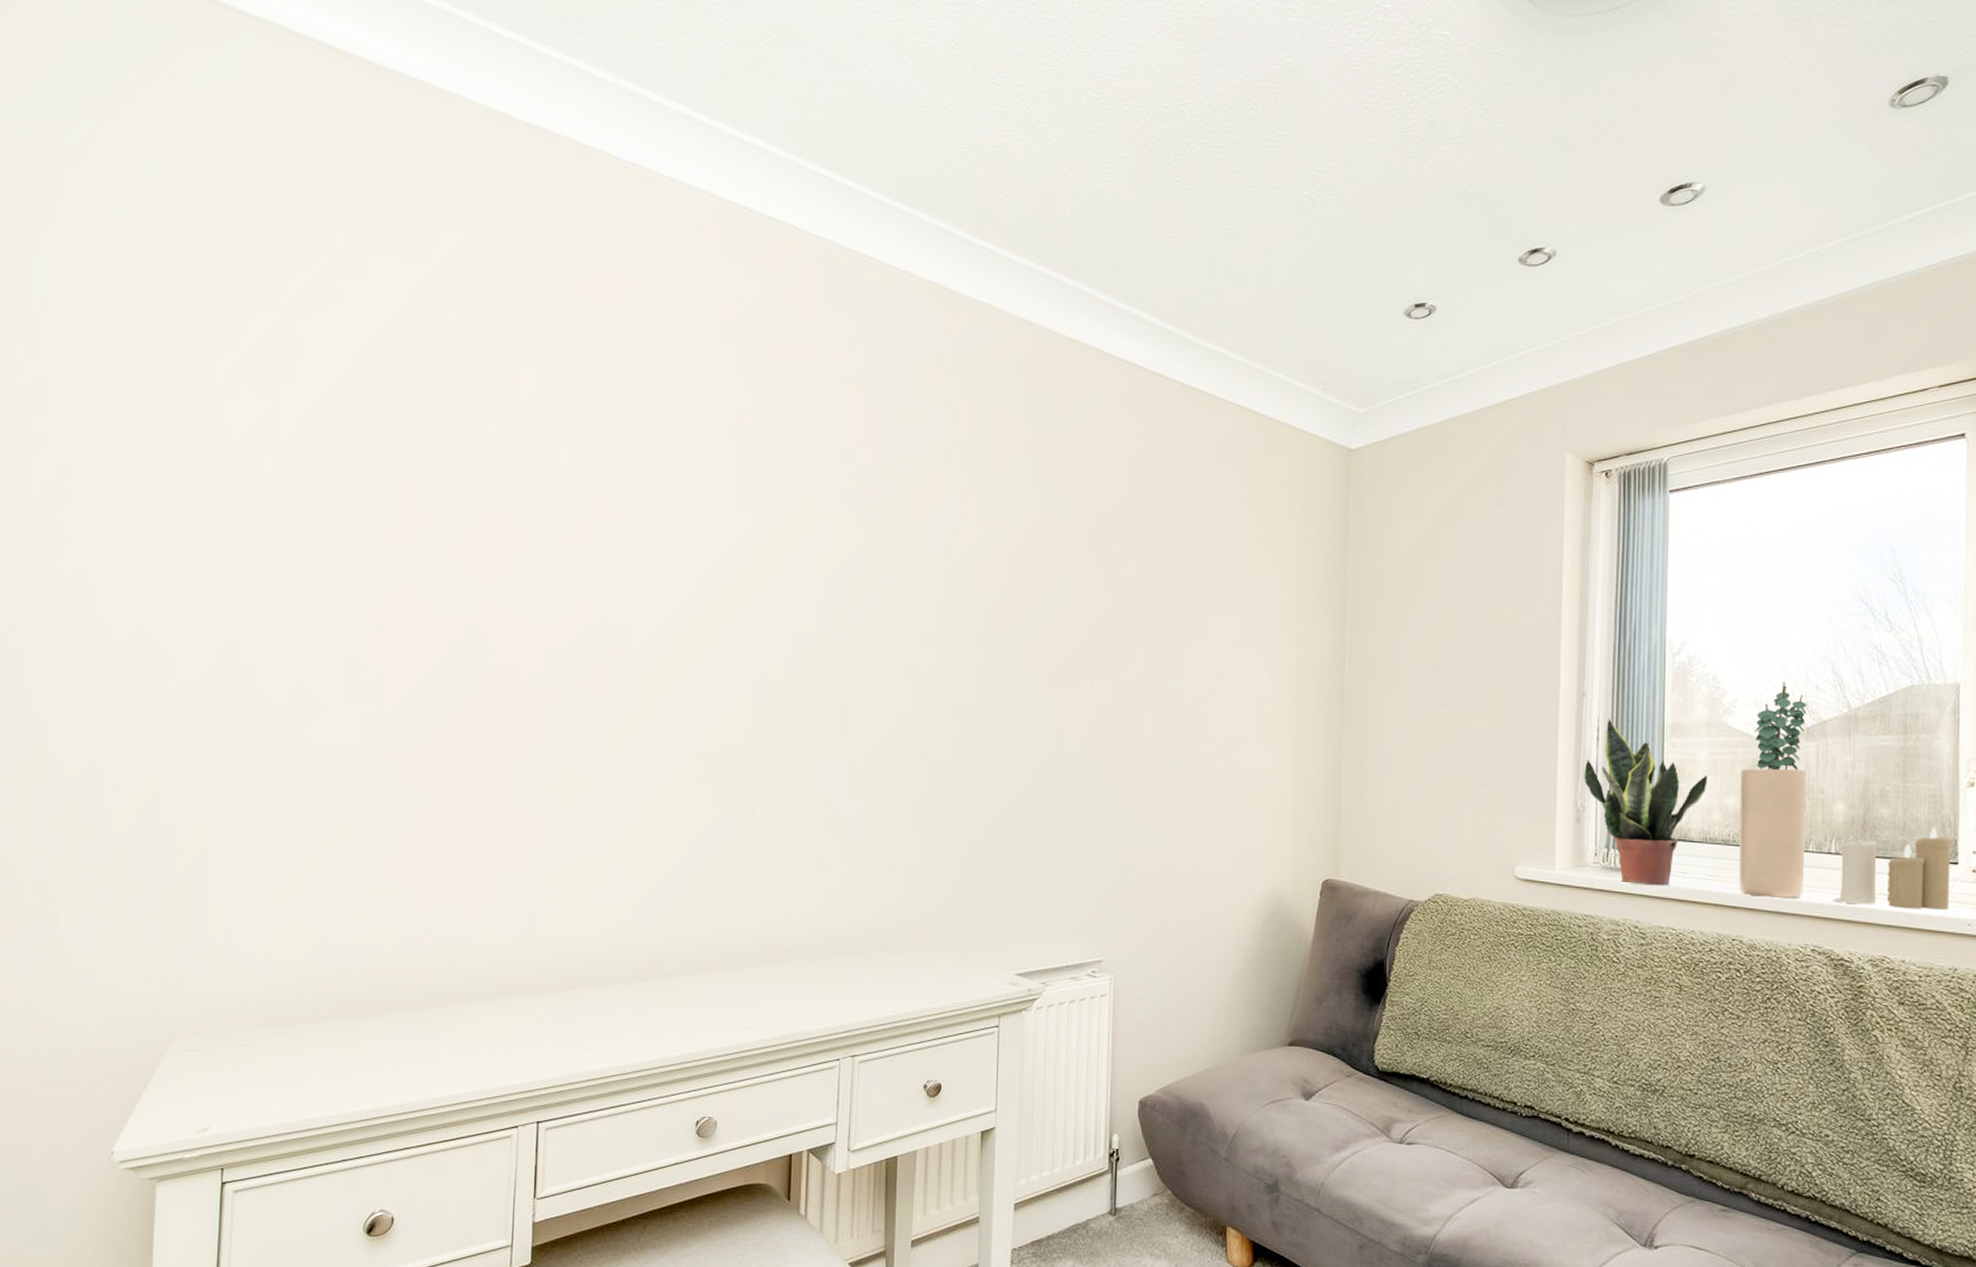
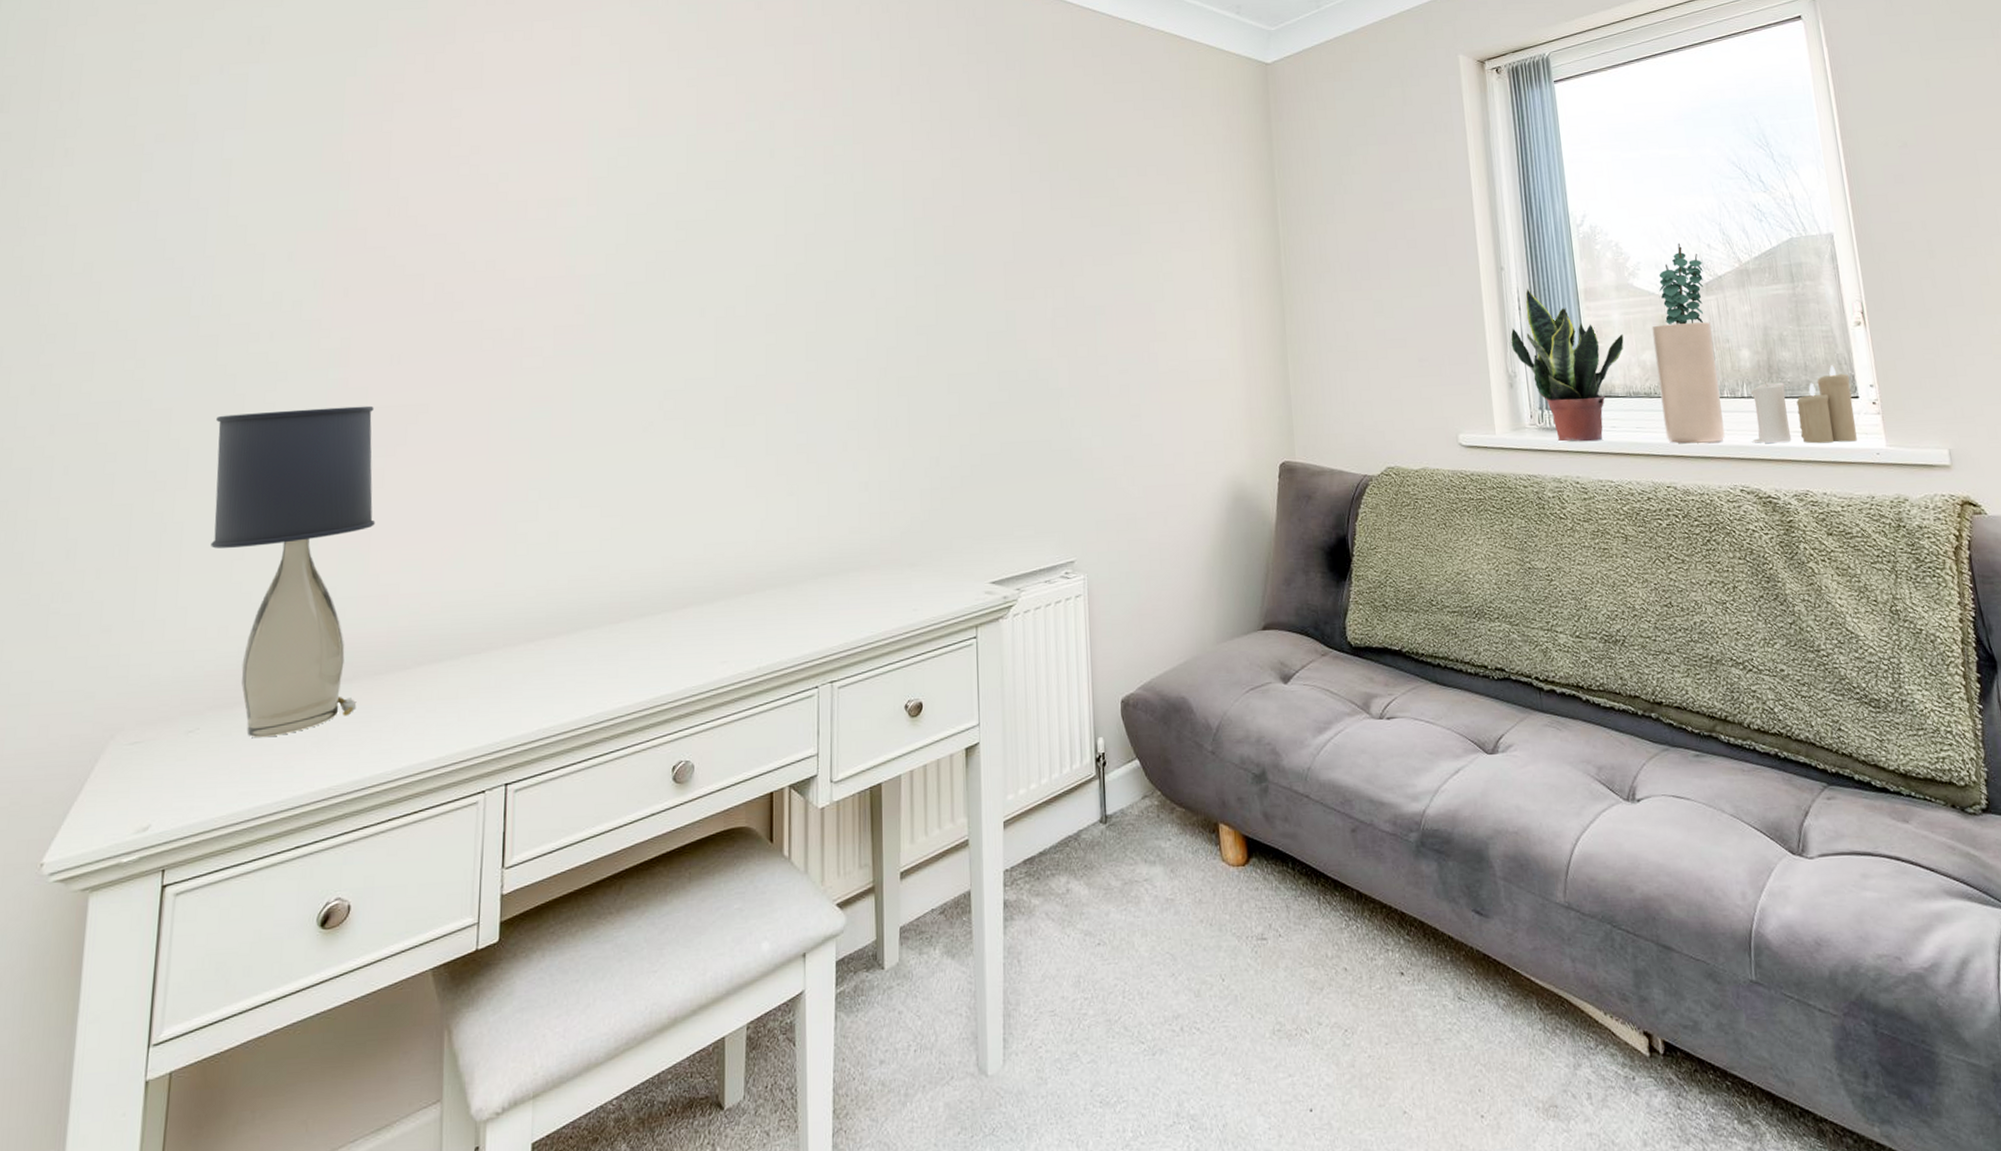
table lamp: none [256,743,413,1057] -> present [211,405,376,738]

